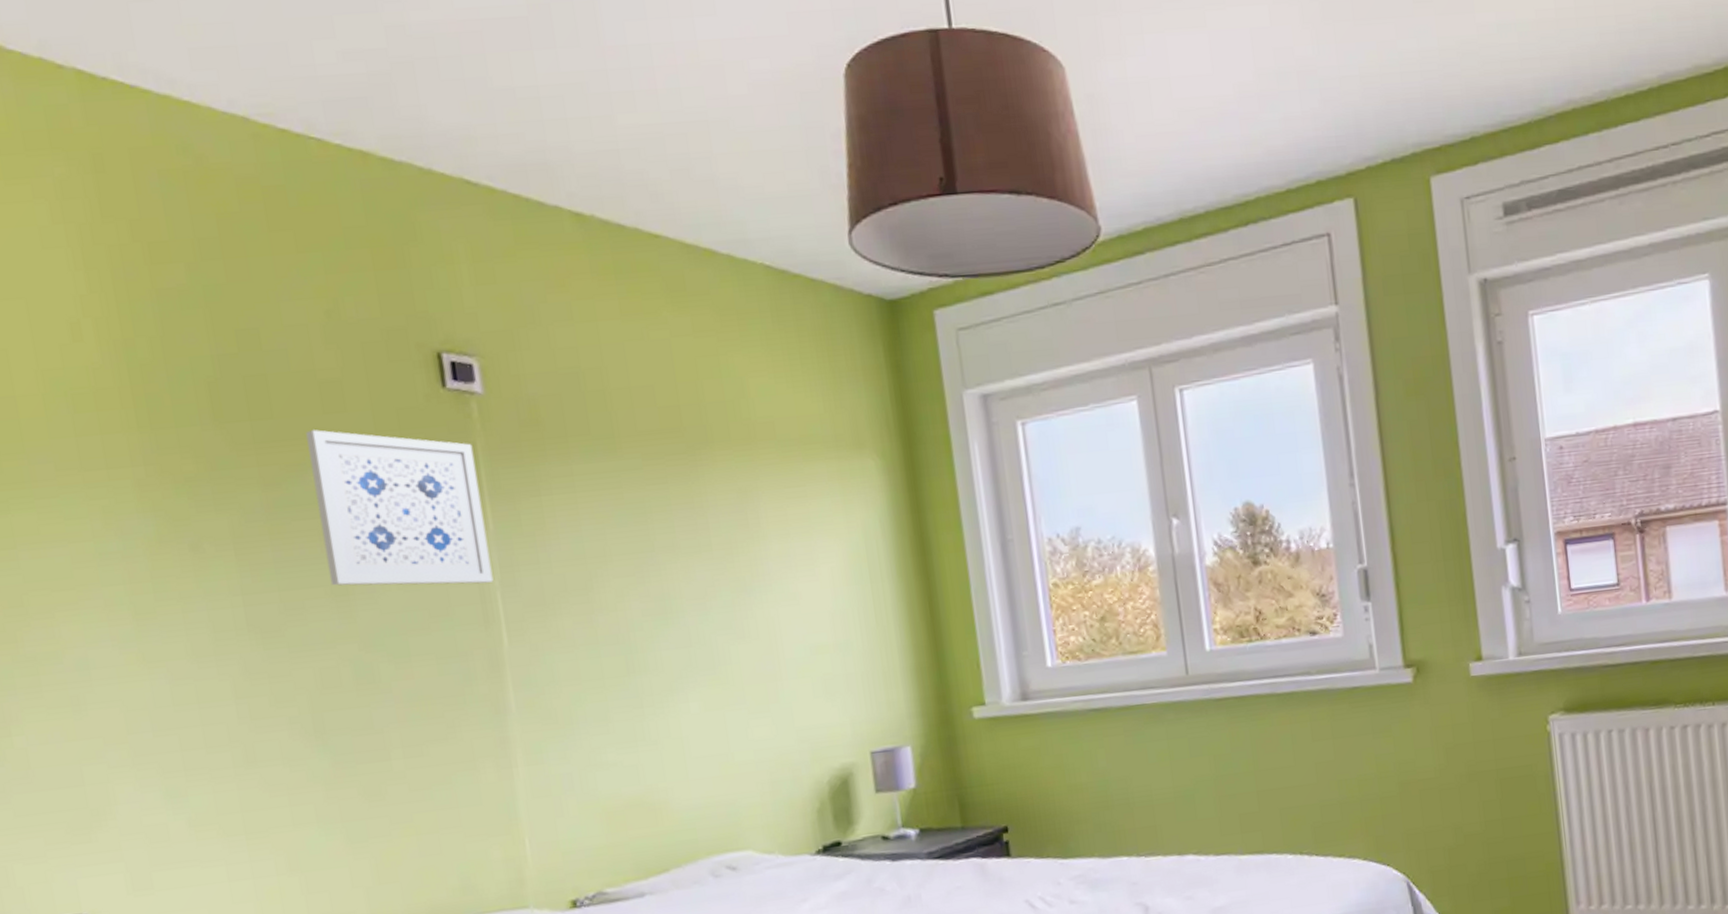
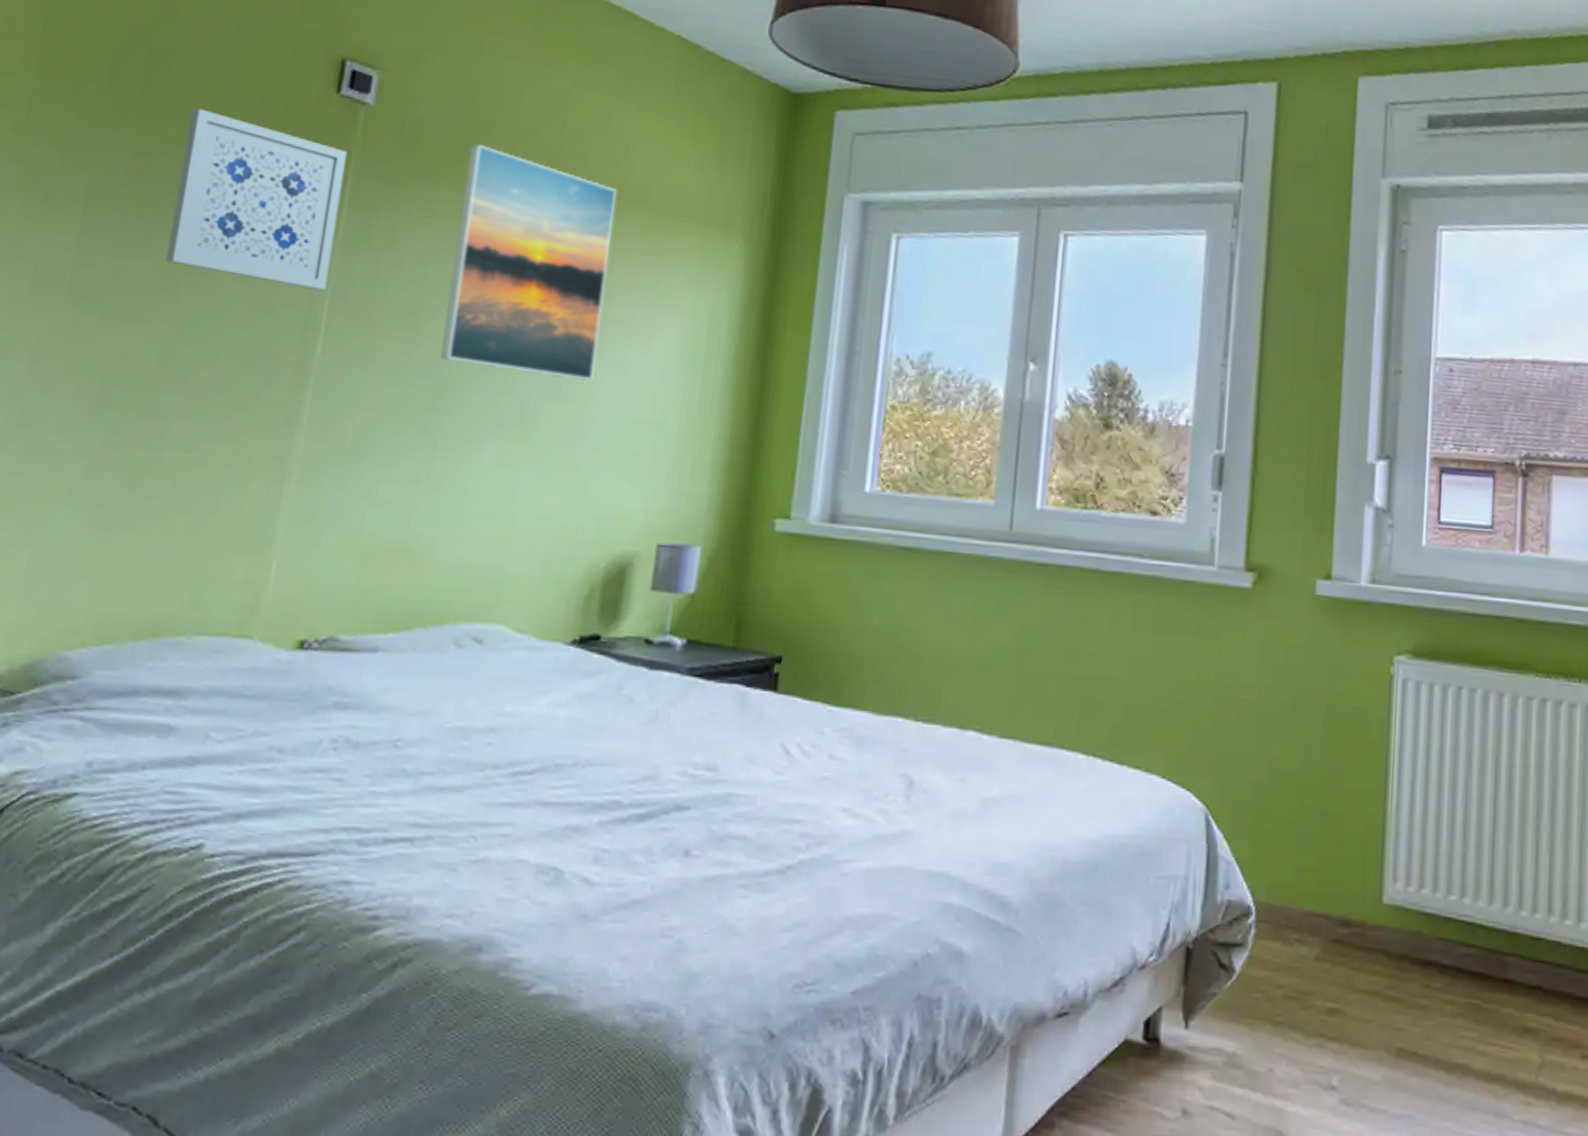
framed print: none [590,411,771,625] -> present [439,143,618,381]

